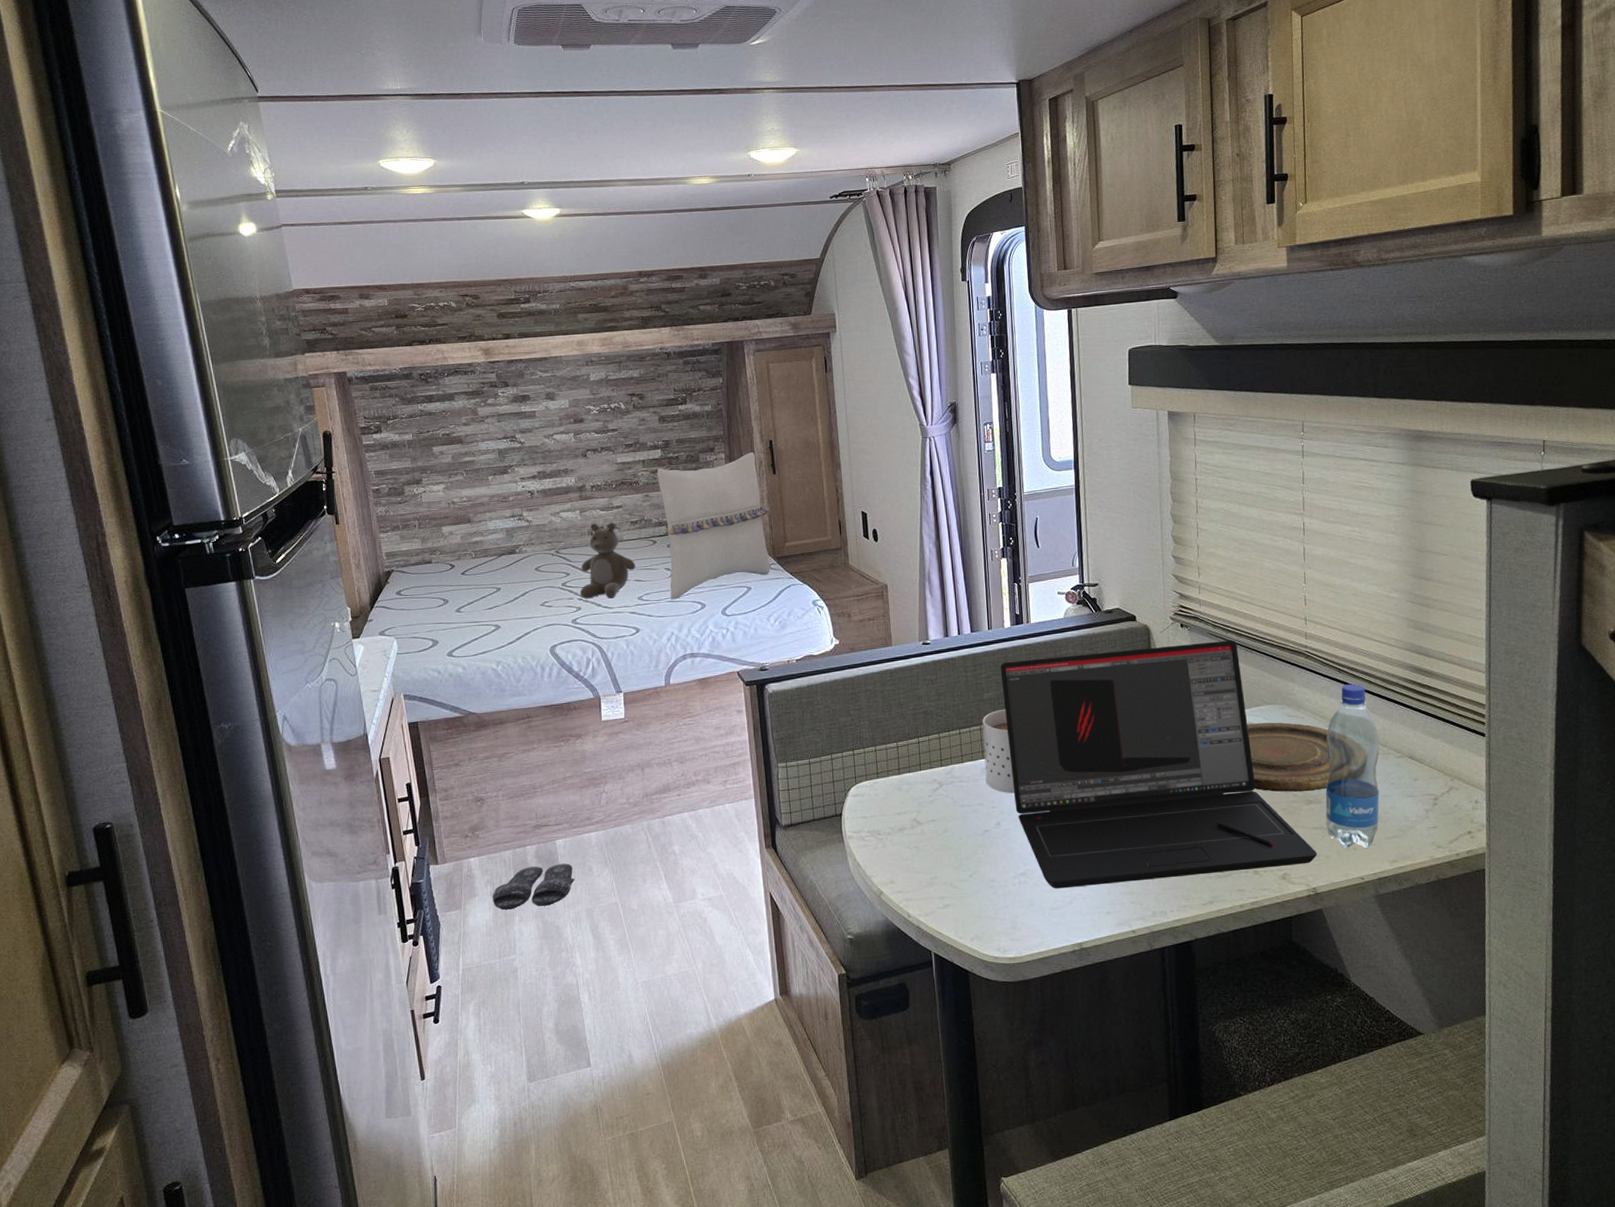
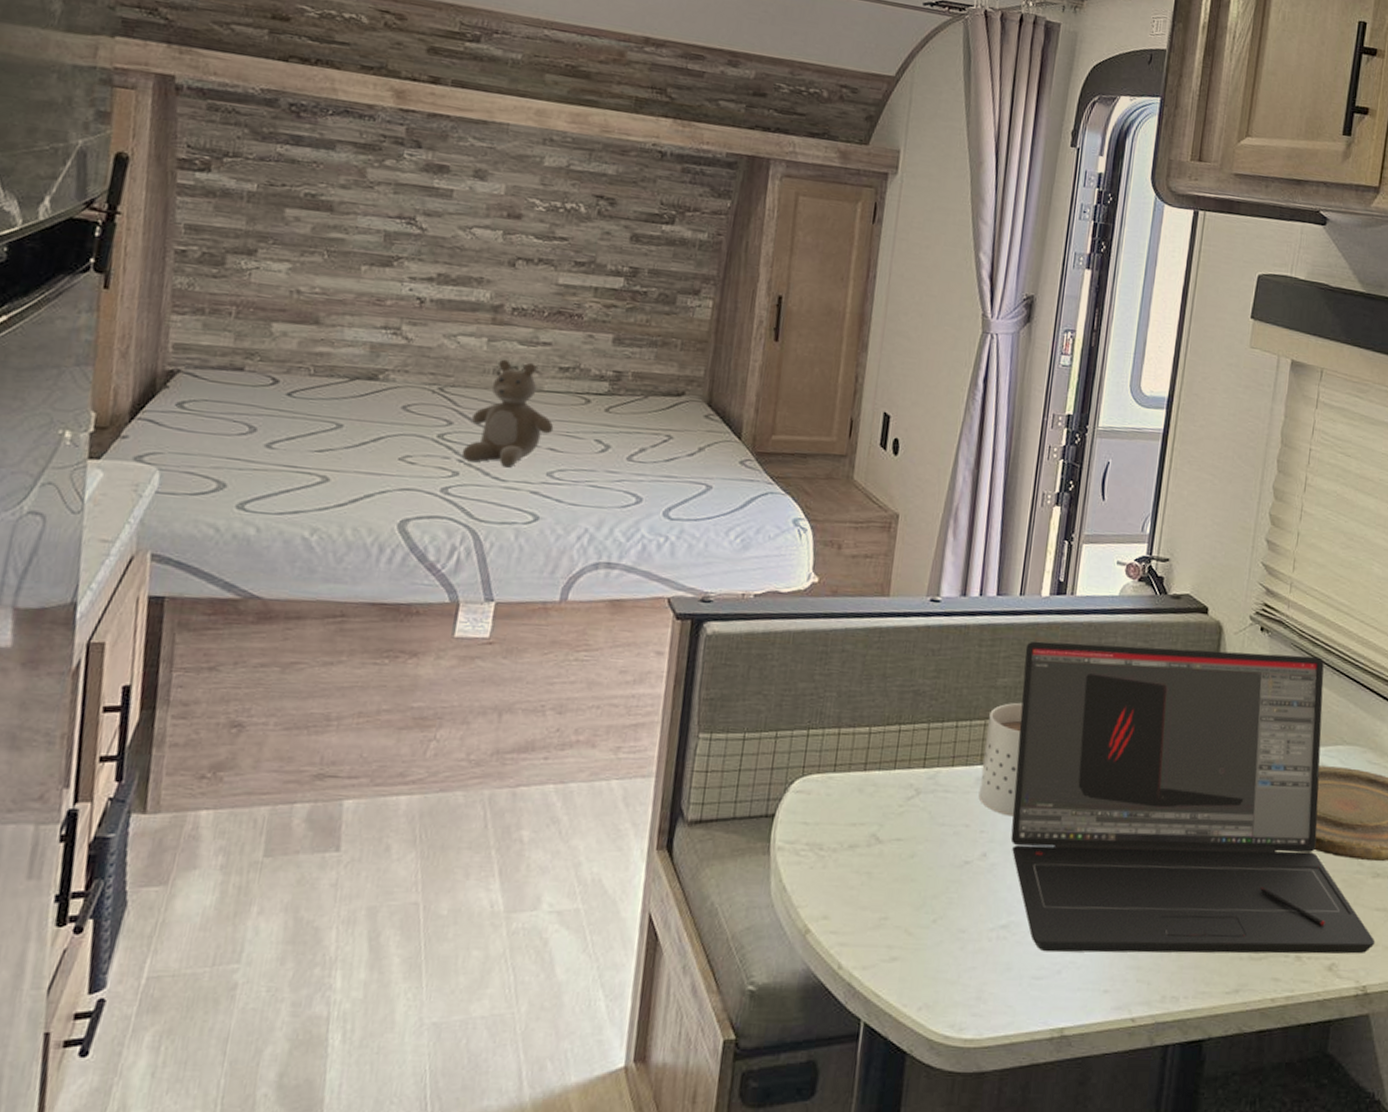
slippers: present [492,863,575,910] -> none [221,834,361,895]
pillow: present [657,452,771,600] -> none [593,302,761,485]

